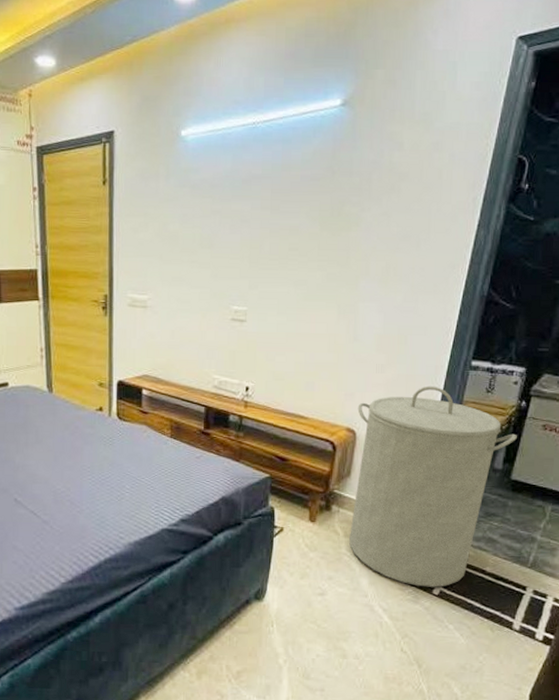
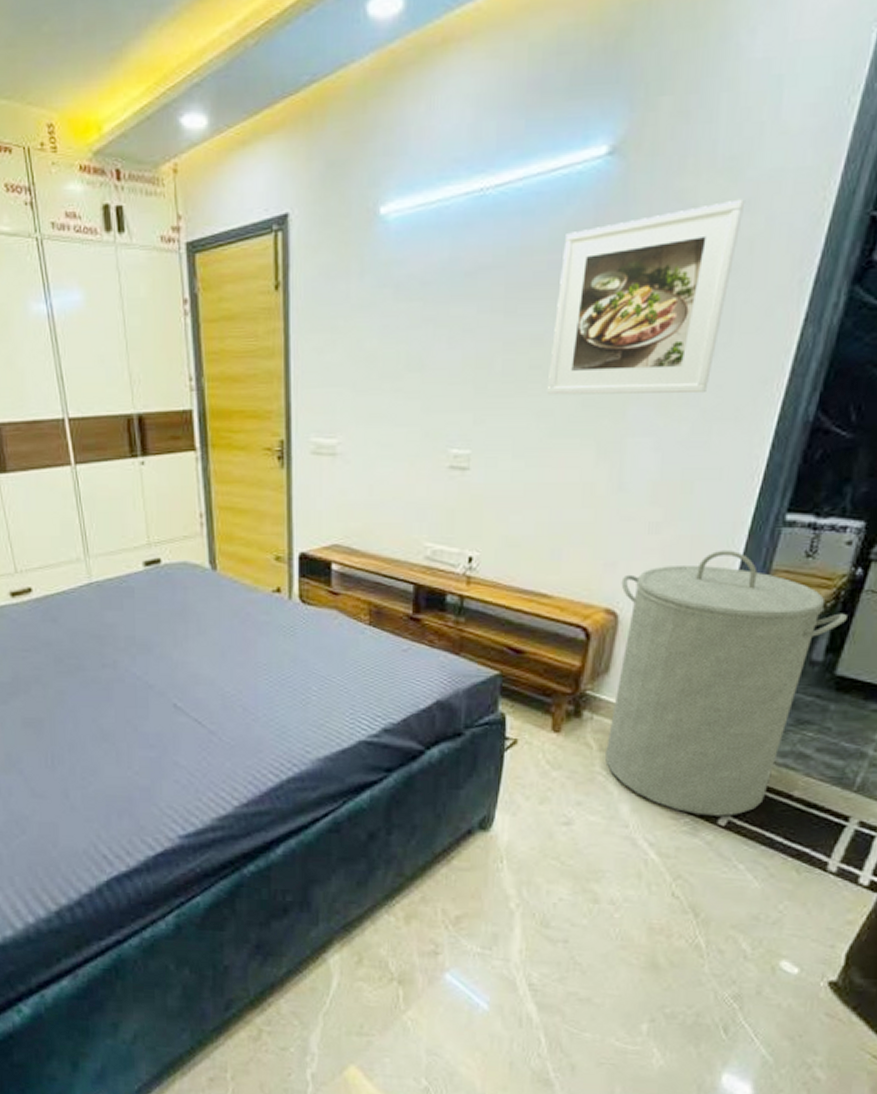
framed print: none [301,141,435,273] -> present [546,199,746,395]

